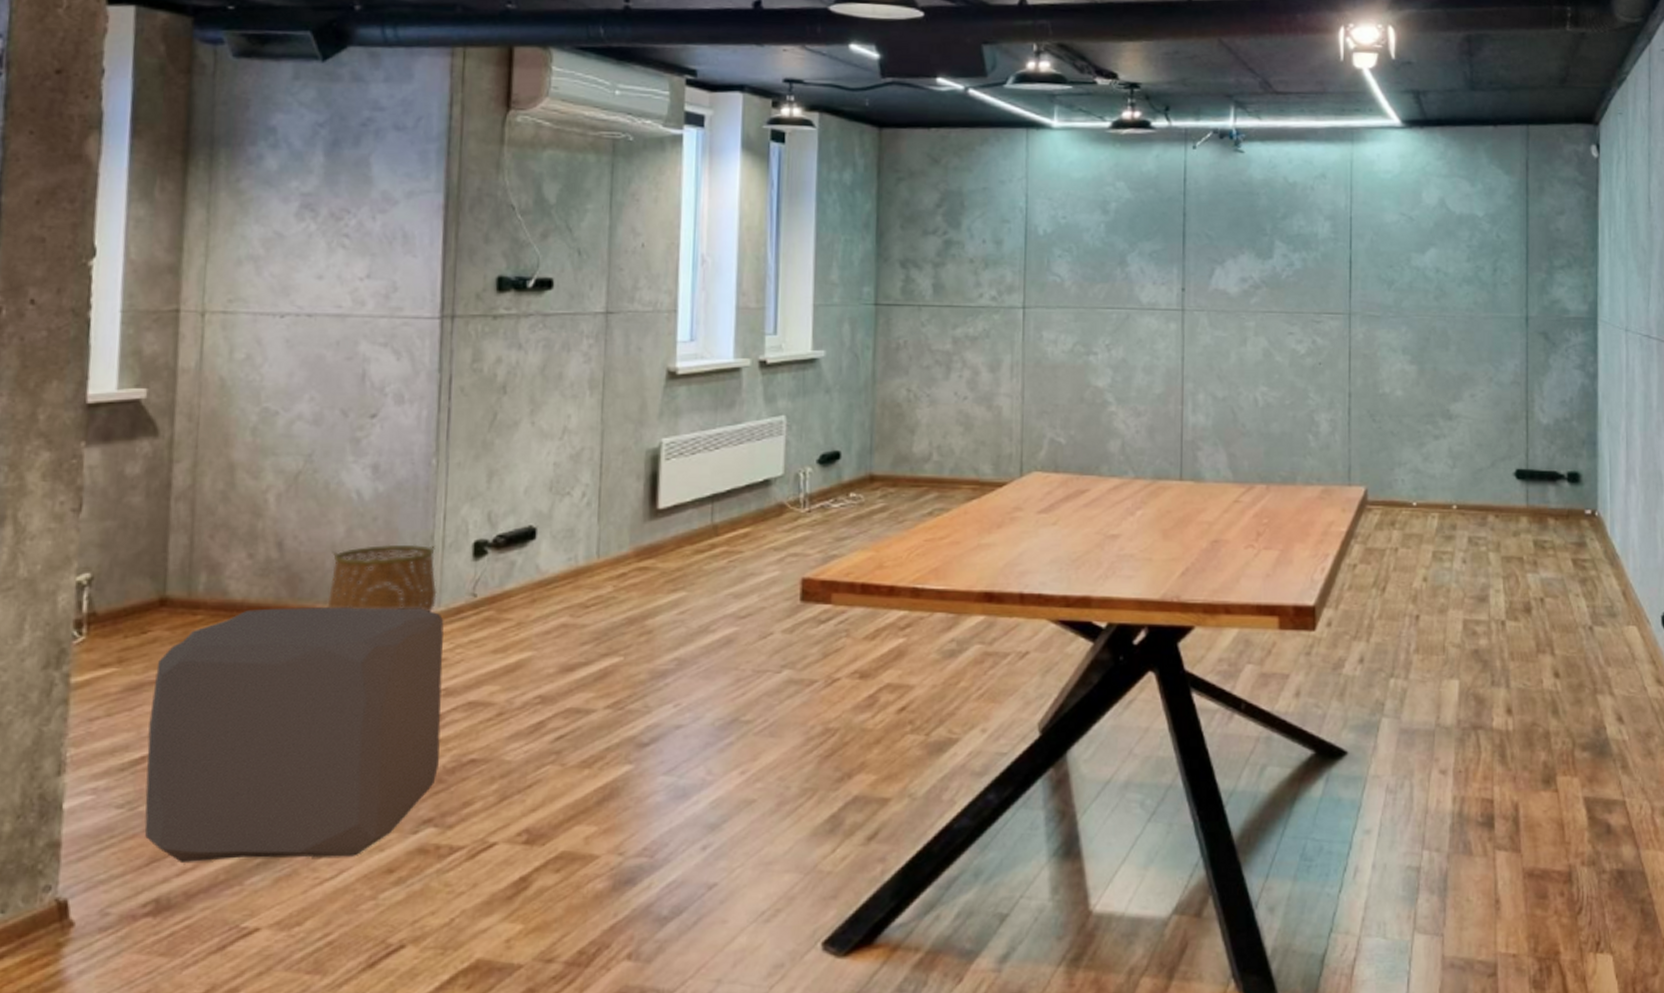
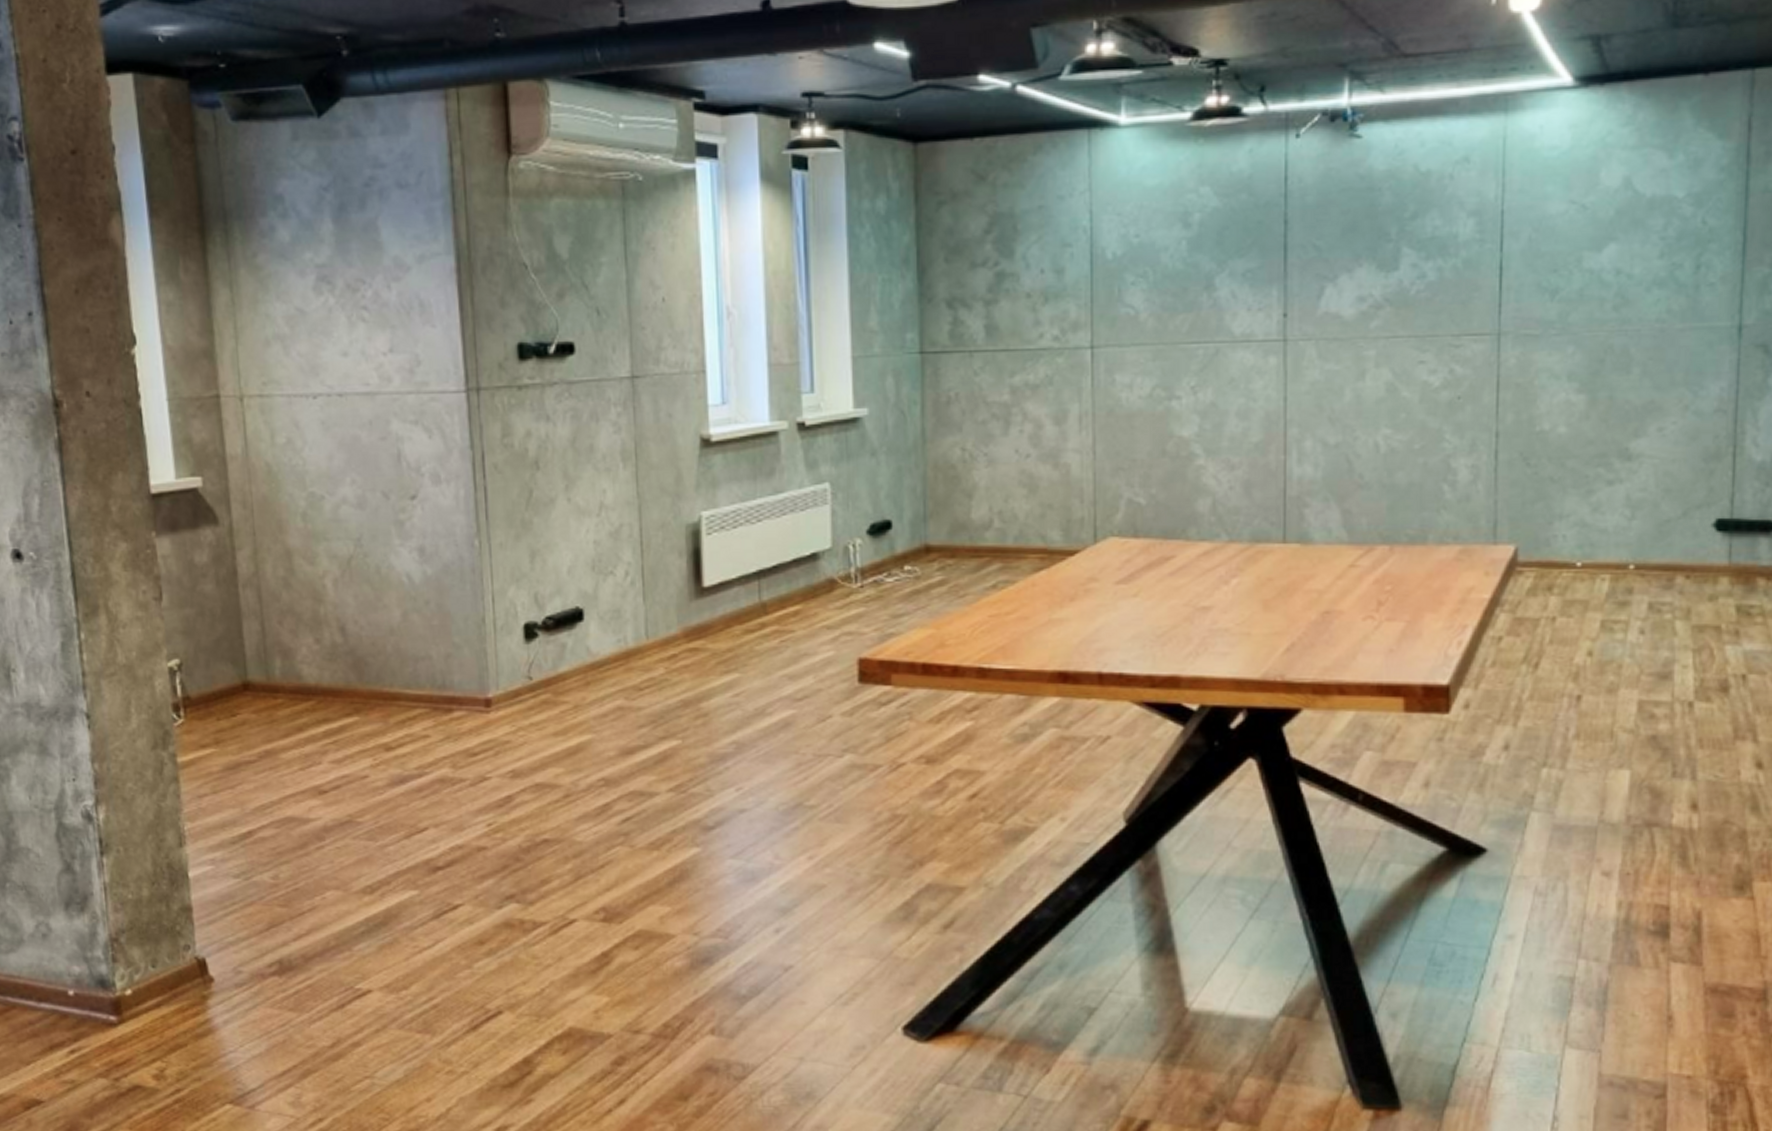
pouf: present [144,607,444,862] -> none [249,690,514,928]
basket: present [327,544,437,612] -> none [391,627,494,695]

